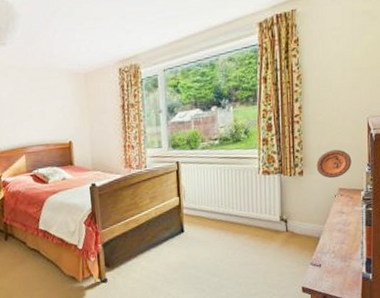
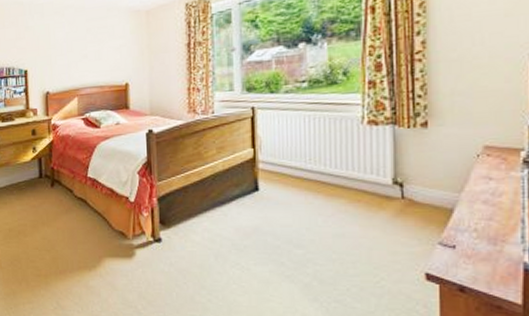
decorative plate: present [316,149,352,179] -> none [448,95,504,133]

